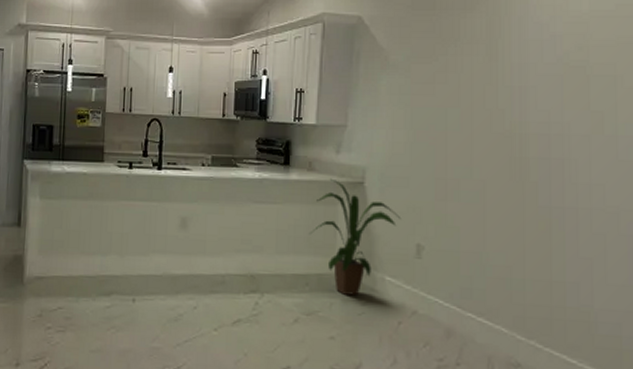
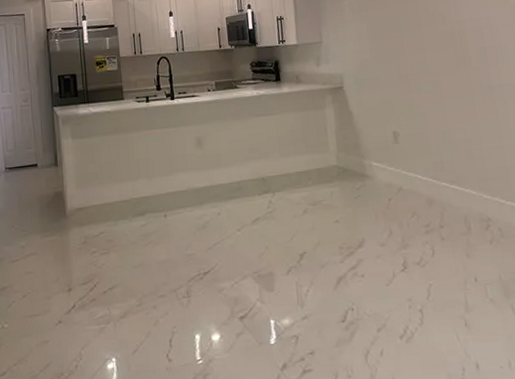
house plant: present [310,178,402,296] -> none [305,87,378,183]

